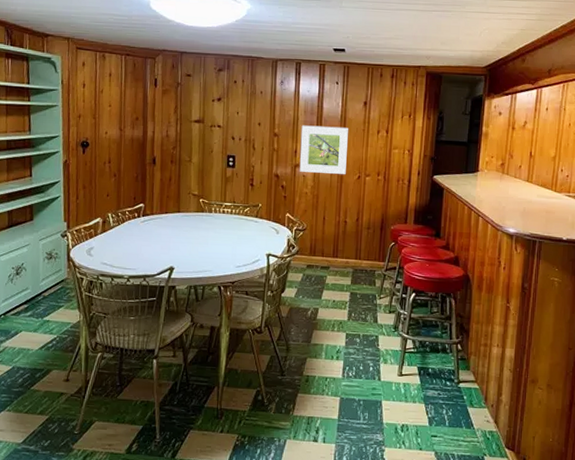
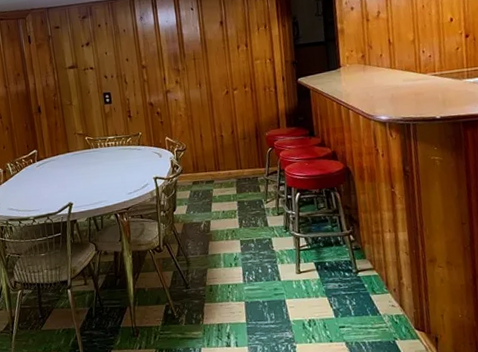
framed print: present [299,125,348,174] -> none [166,48,214,97]

